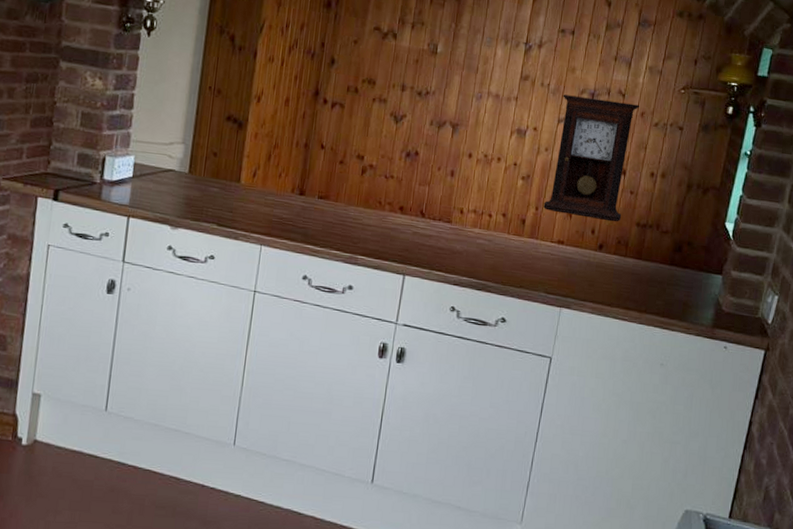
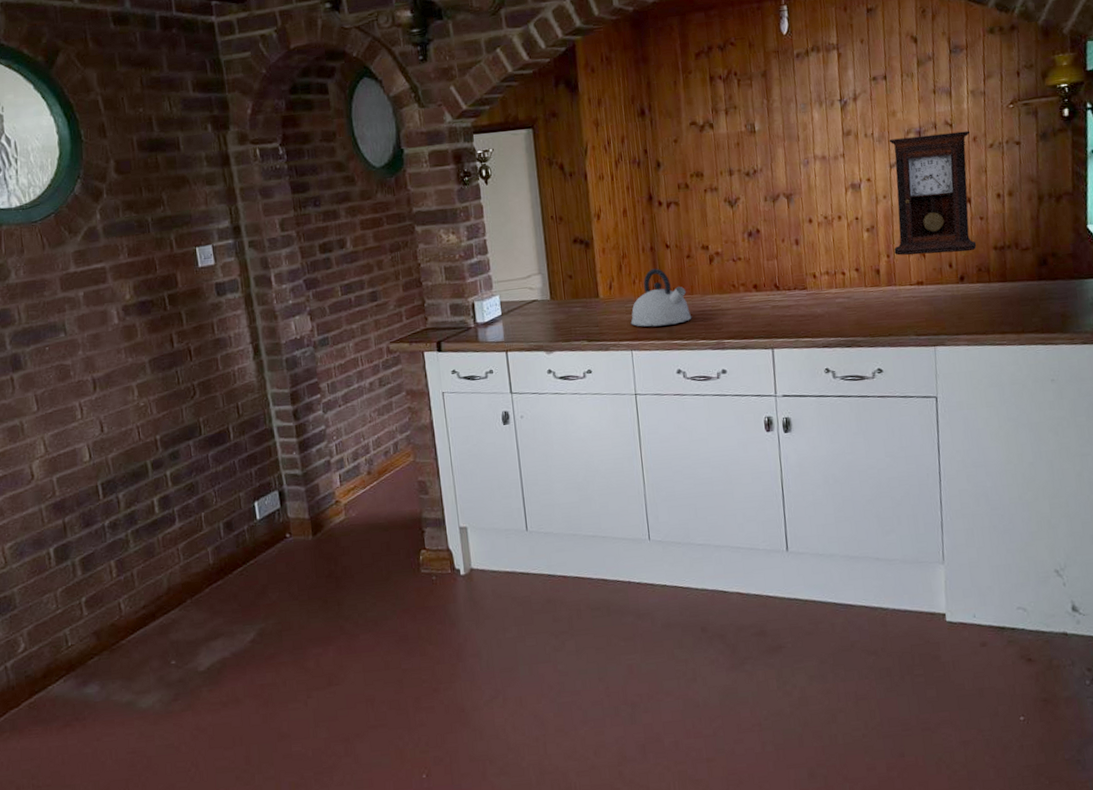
kettle: none [266,166,331,229] -> present [630,268,692,327]

